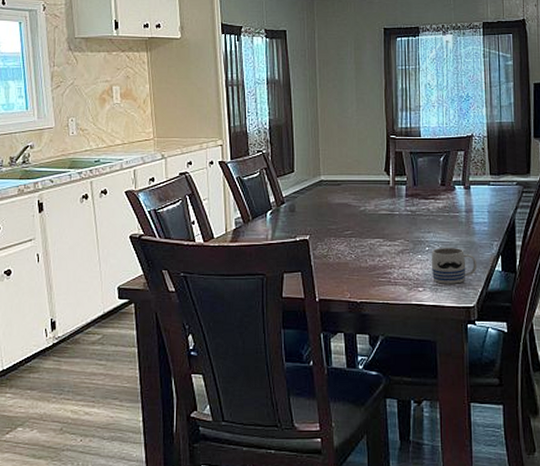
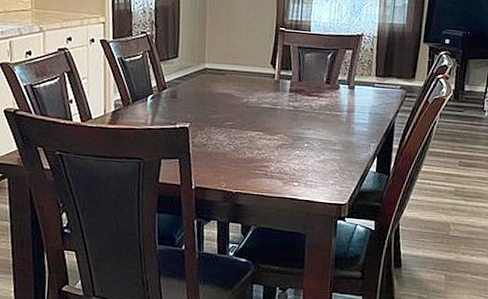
mug: present [431,247,478,284] -> none [308,145,353,181]

